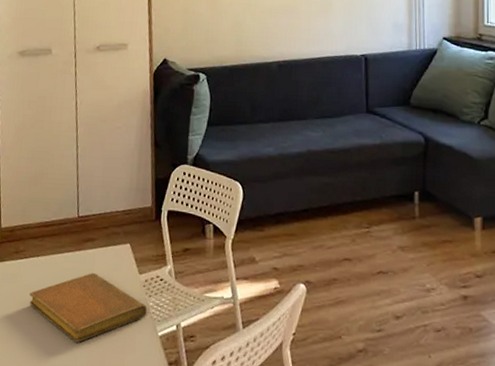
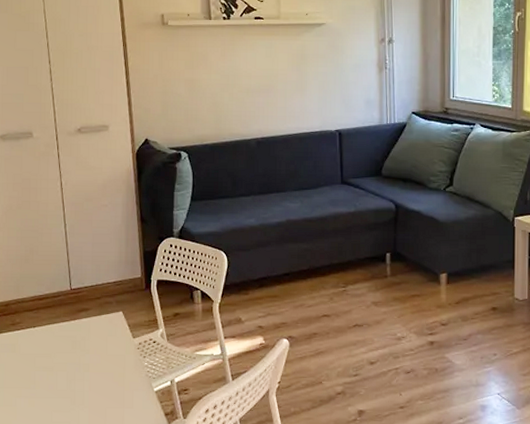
notebook: present [29,273,147,343] -> none [29,339,142,401]

